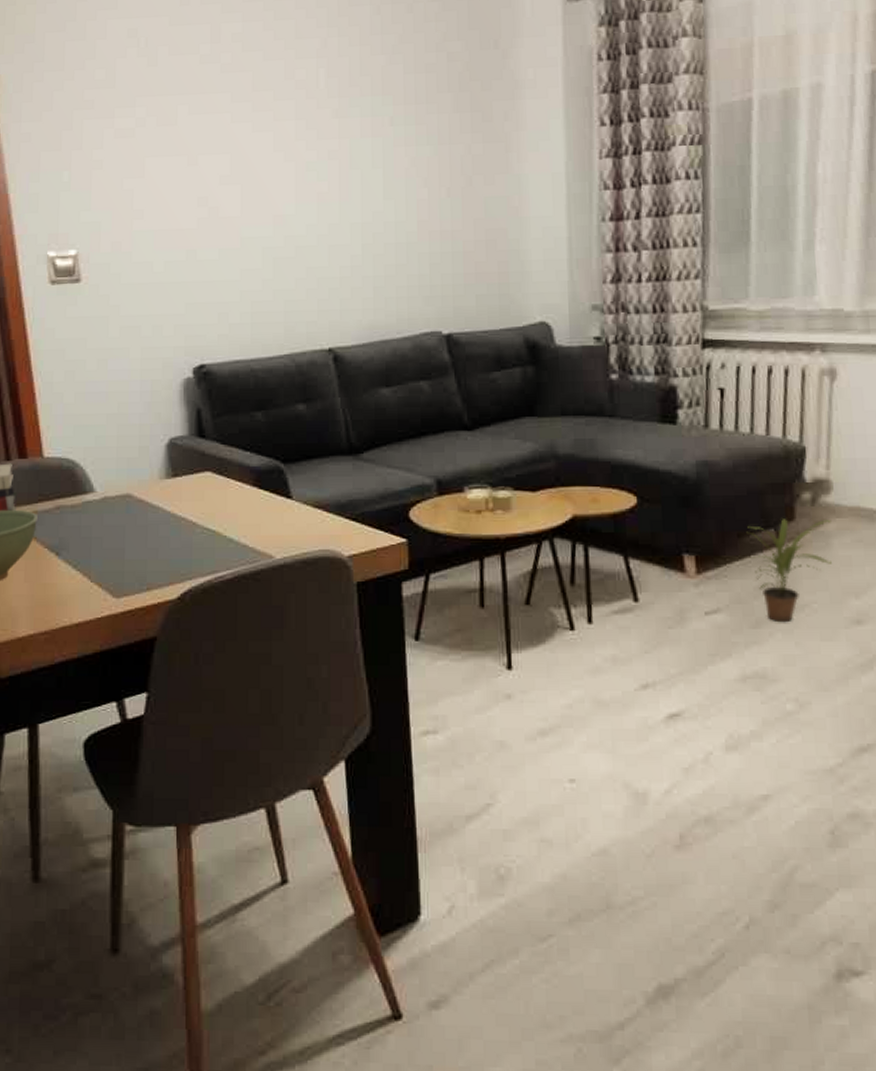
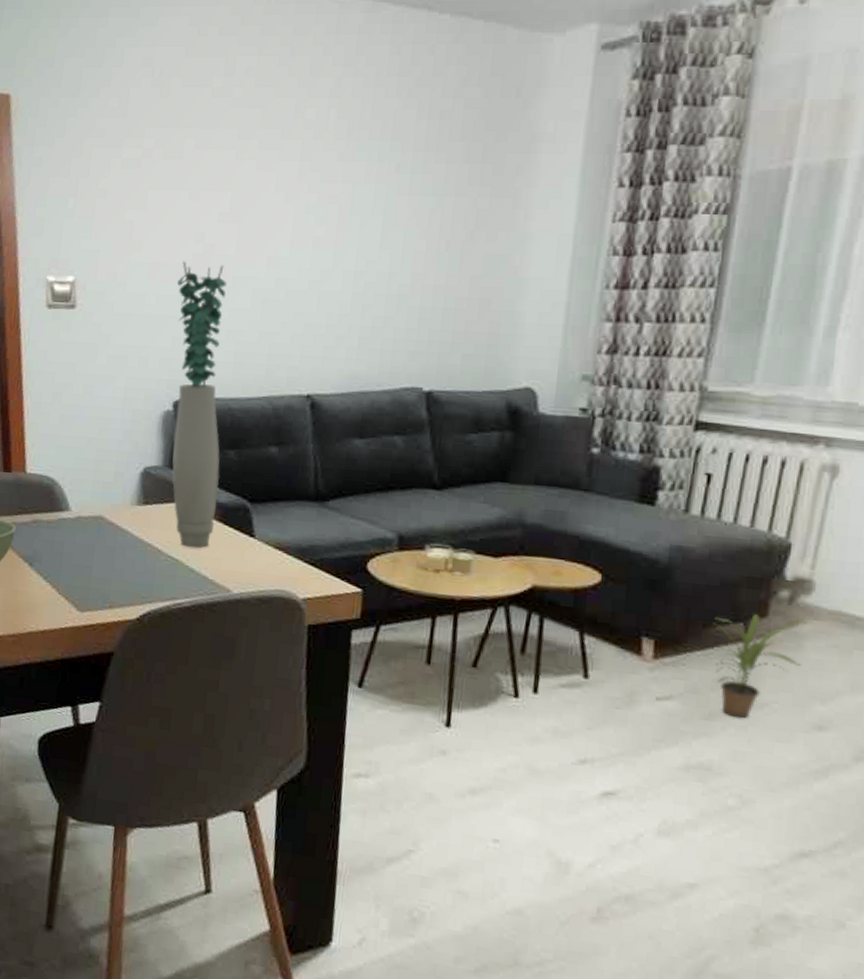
vase: none [185,226,250,517] -> present [172,261,227,548]

